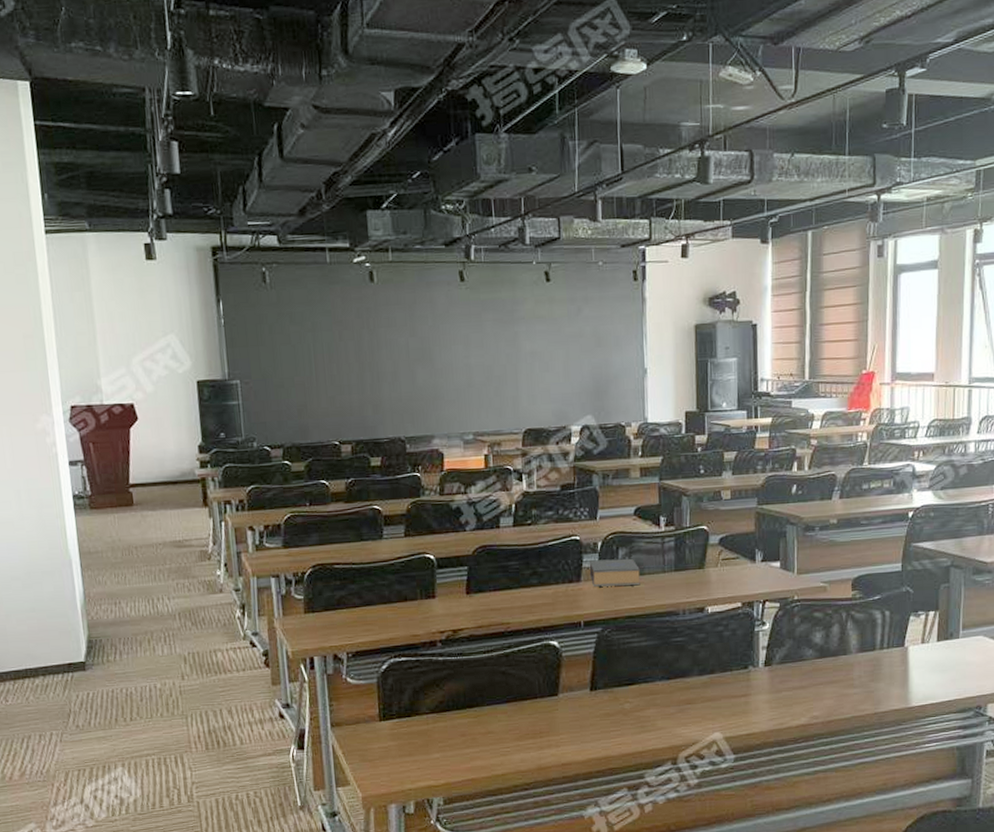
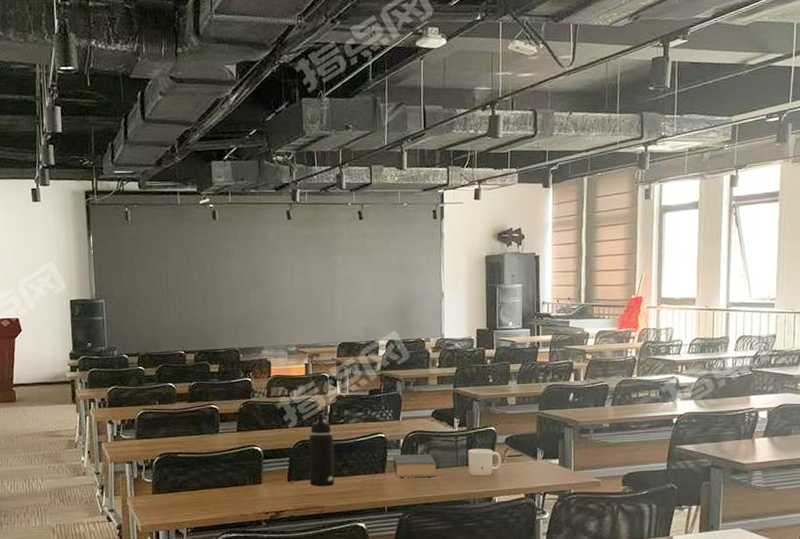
water bottle: none [490,512,522,600] -> present [308,413,335,487]
mug: none [675,550,715,584] -> present [467,448,502,477]

